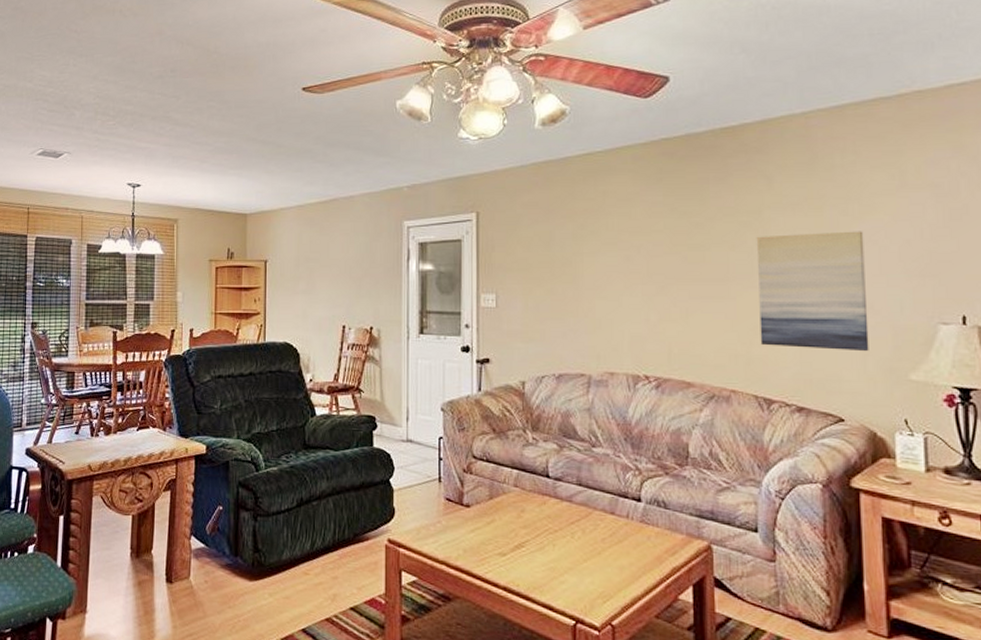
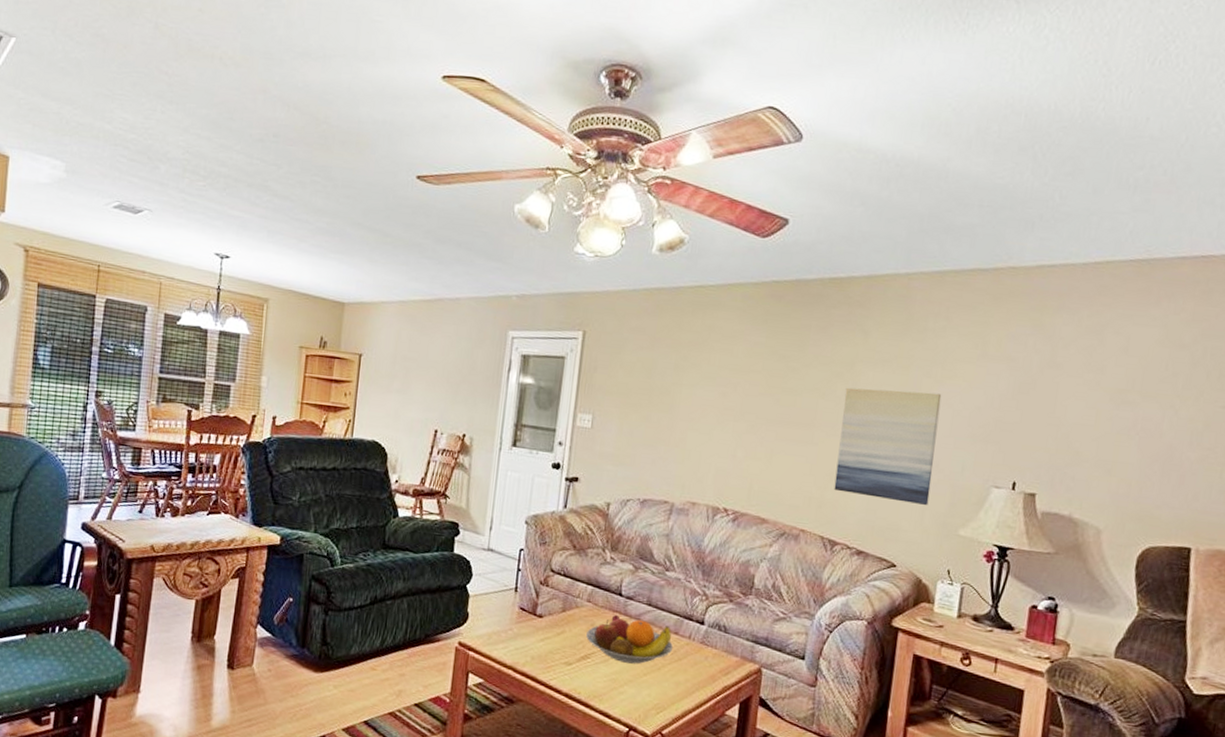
fruit bowl: none [518,497,612,550] -> present [586,614,674,664]

